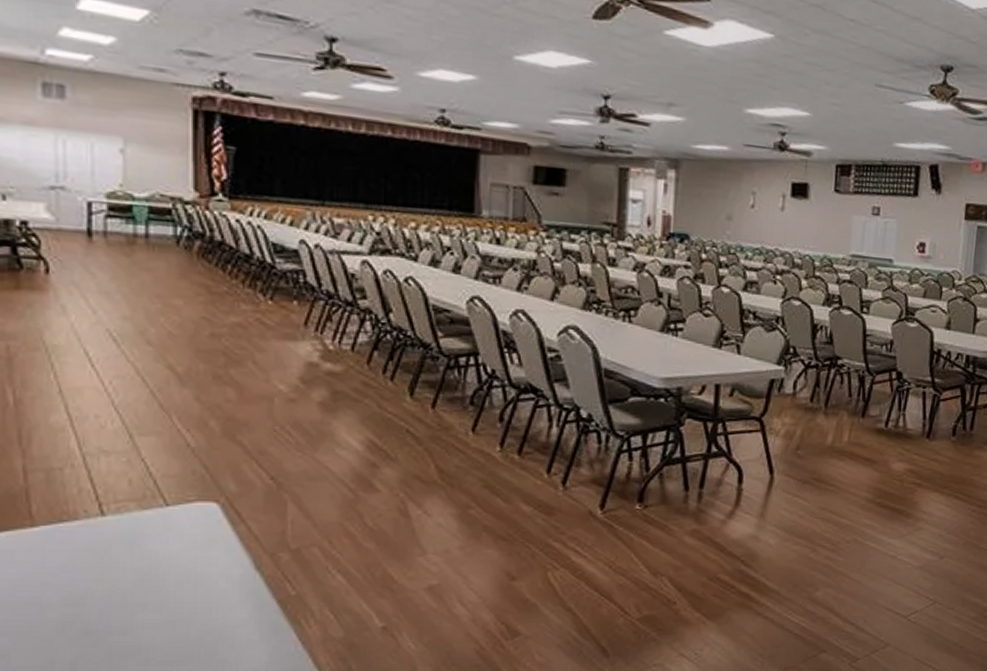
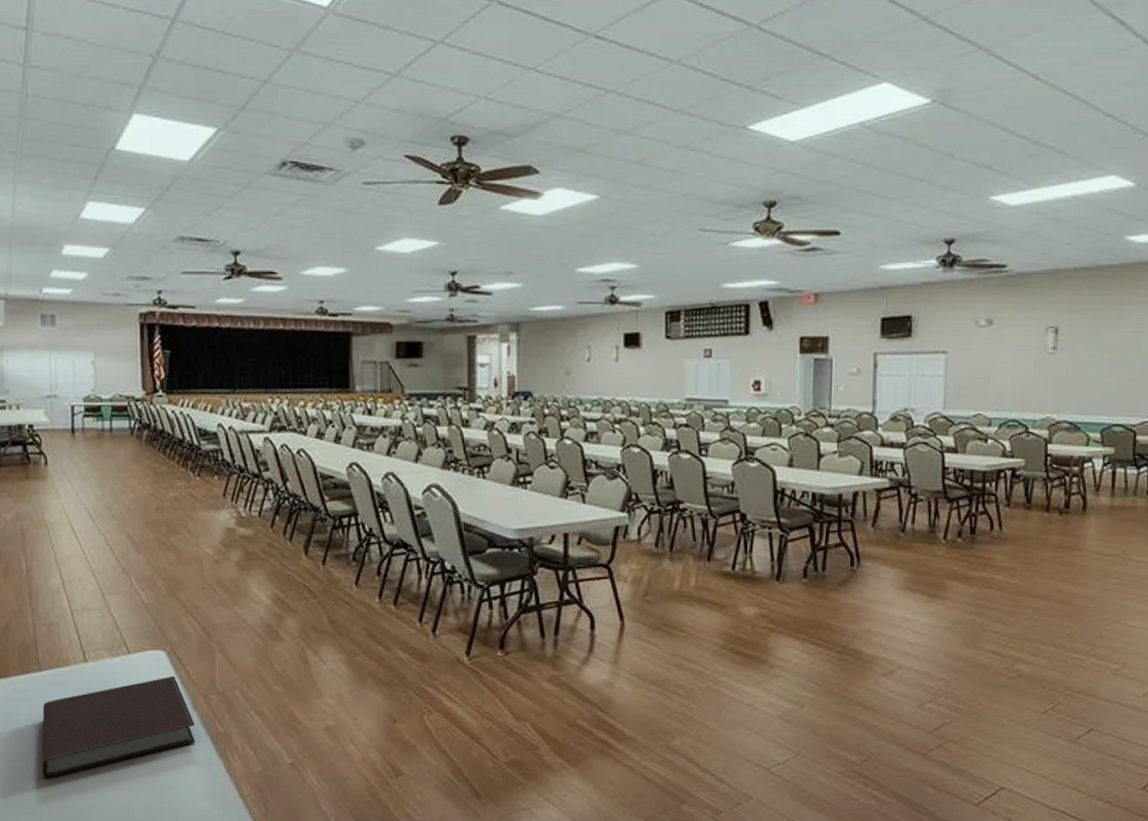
notebook: none [34,531,258,655] -> present [42,675,196,778]

